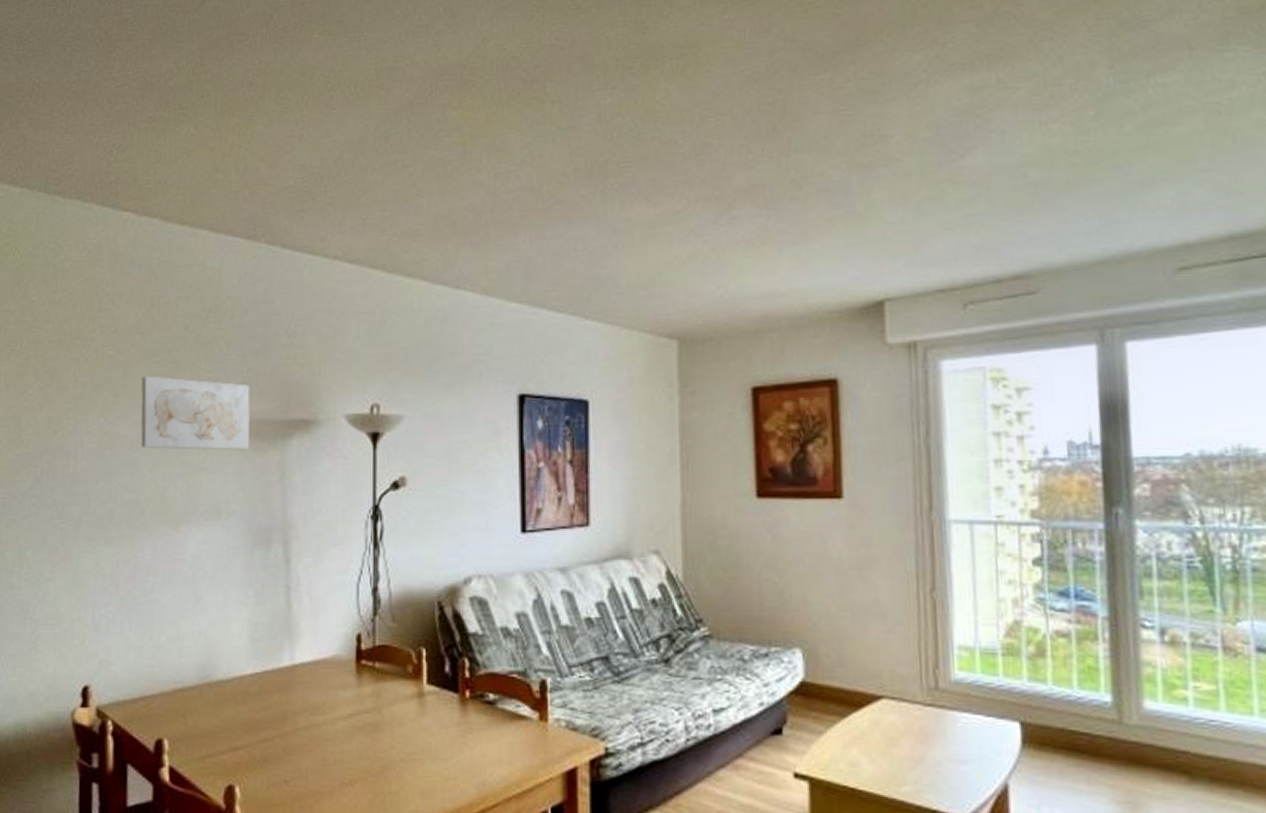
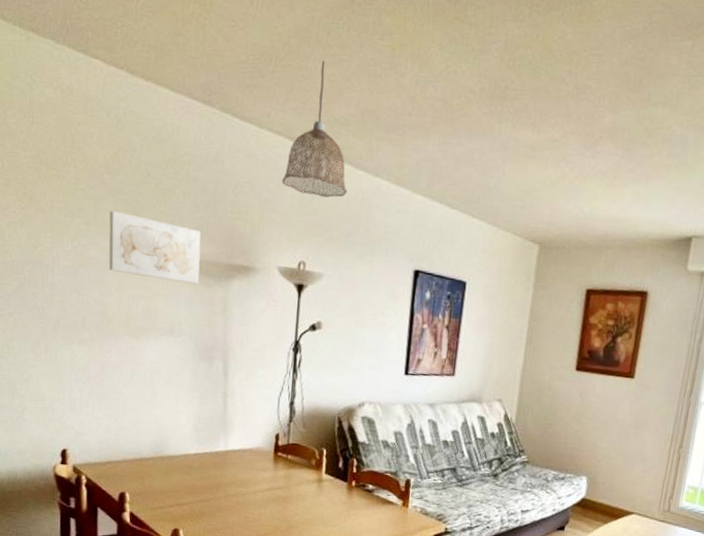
pendant lamp: none [344,170,424,323] -> present [282,61,347,198]

